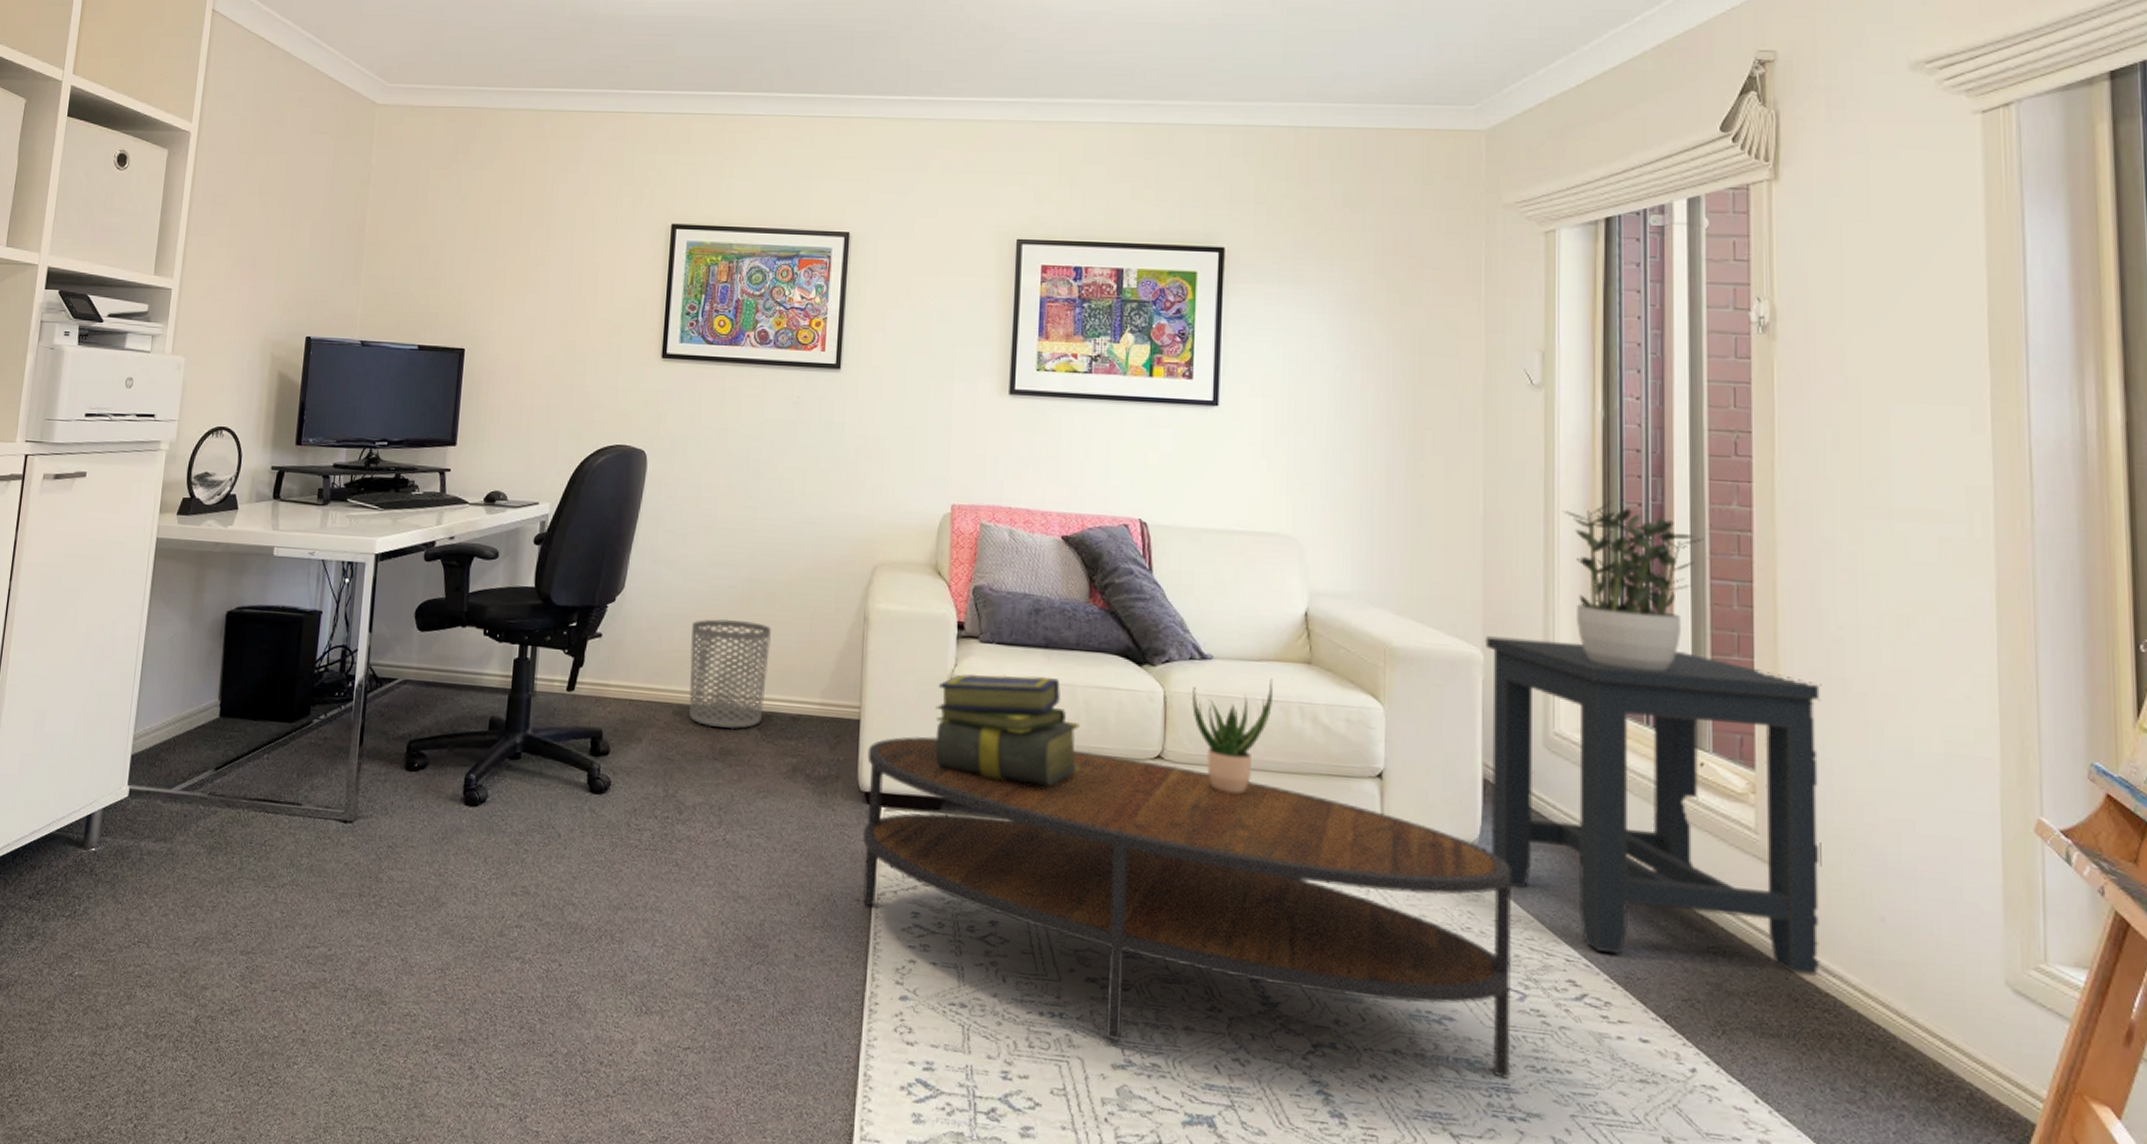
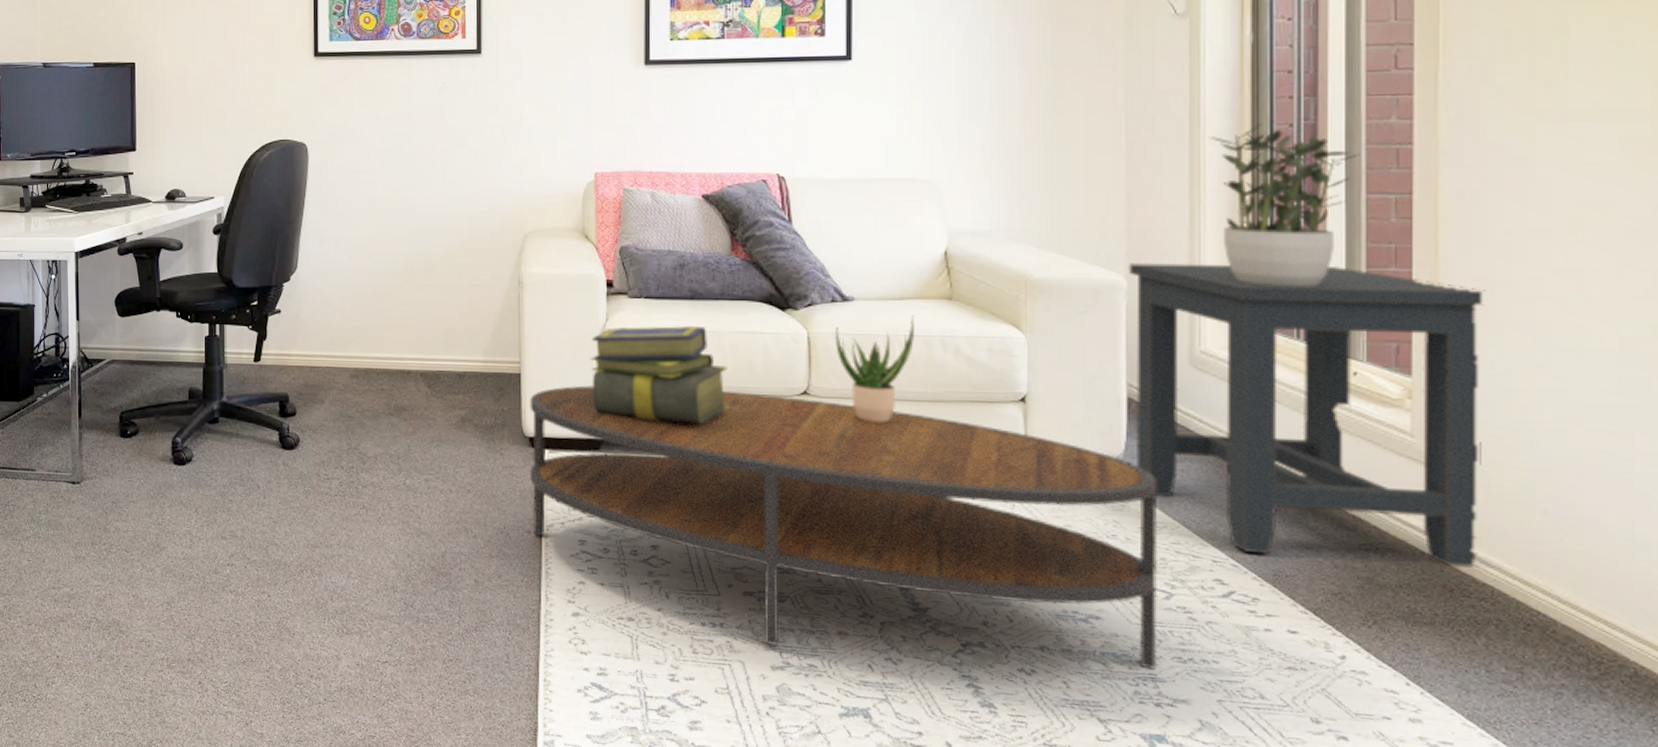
waste bin: present [688,618,771,730] -> none [361,290,433,388]

